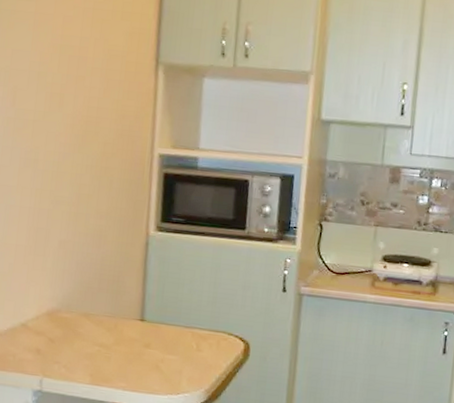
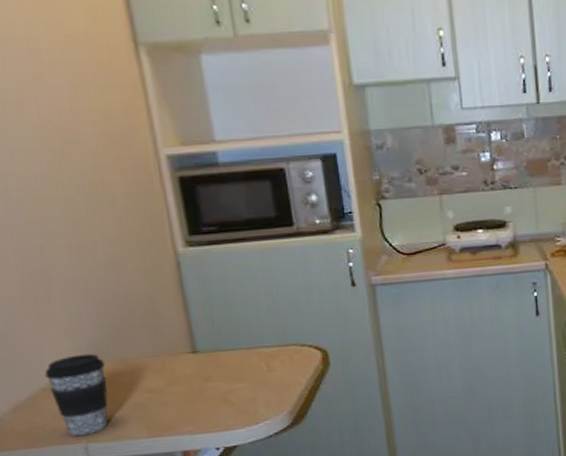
coffee cup: none [26,302,73,370] -> present [44,353,108,436]

